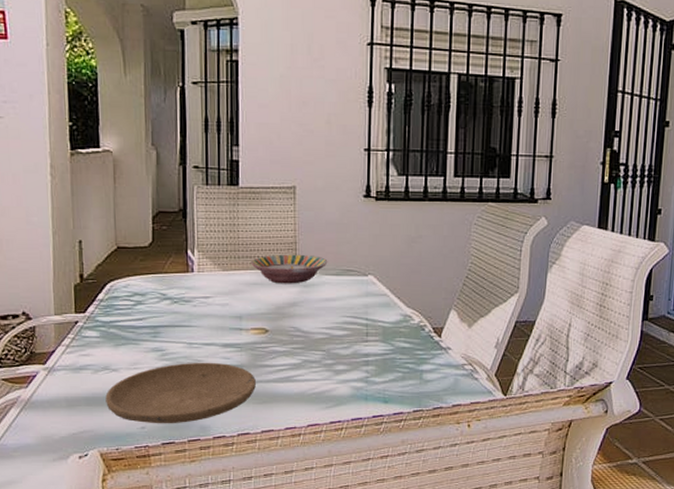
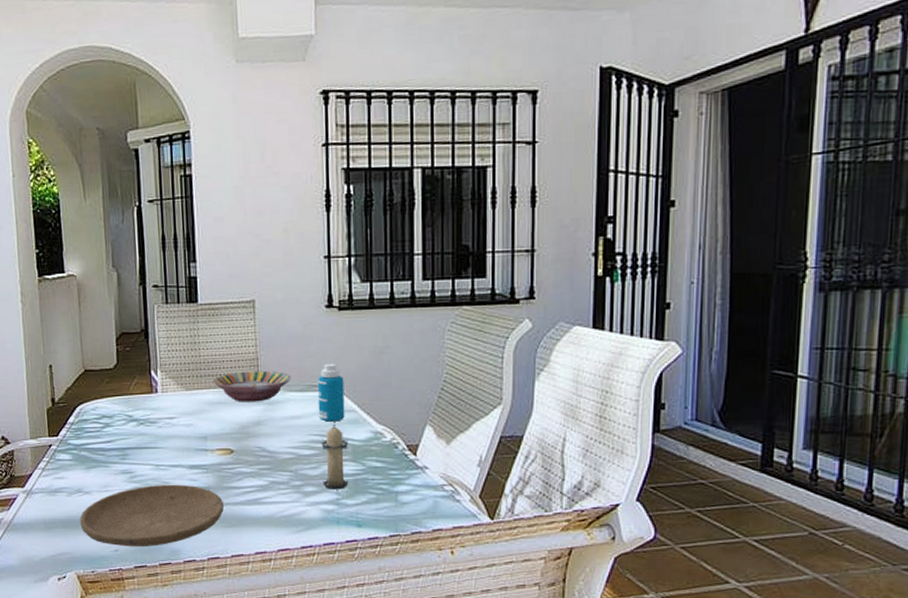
bottle: none [352,250,378,305] -> present [317,363,345,422]
candle: none [353,307,380,368] -> present [321,424,349,490]

